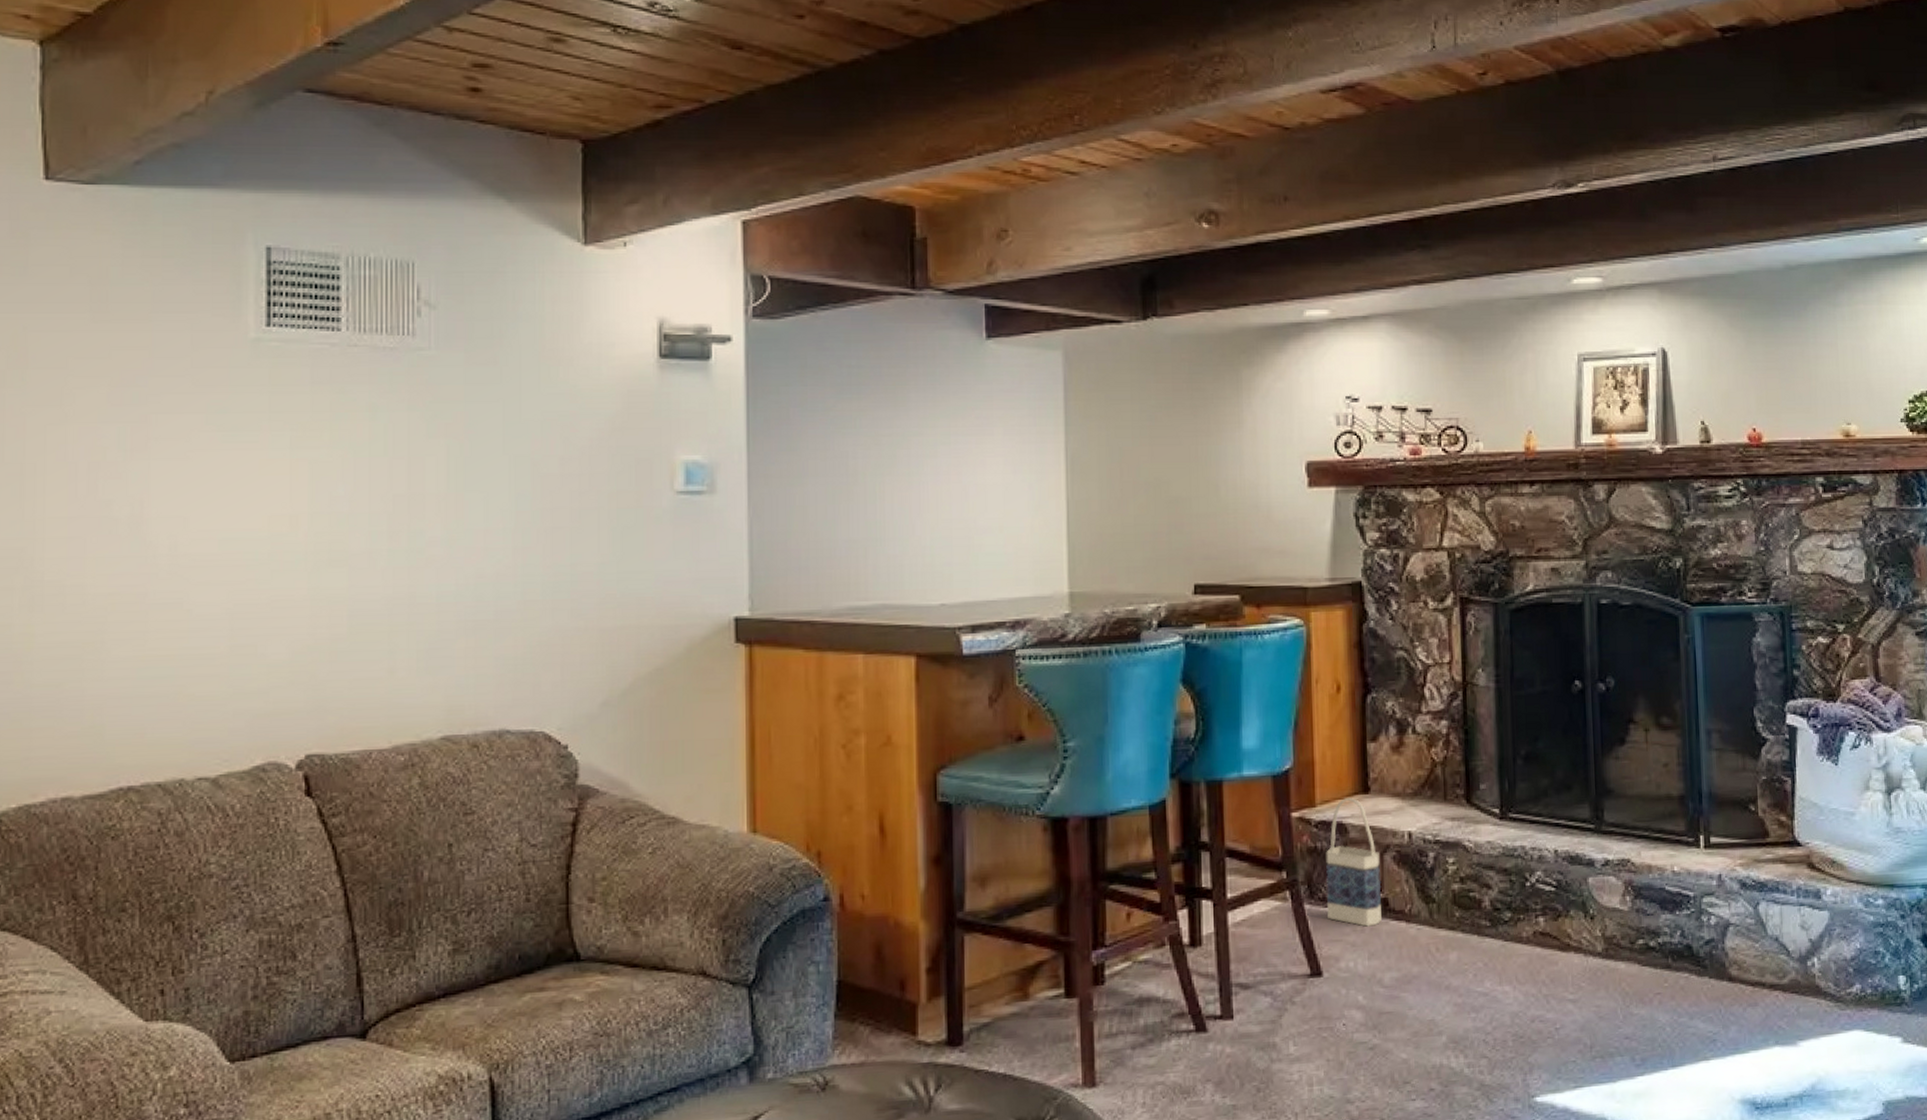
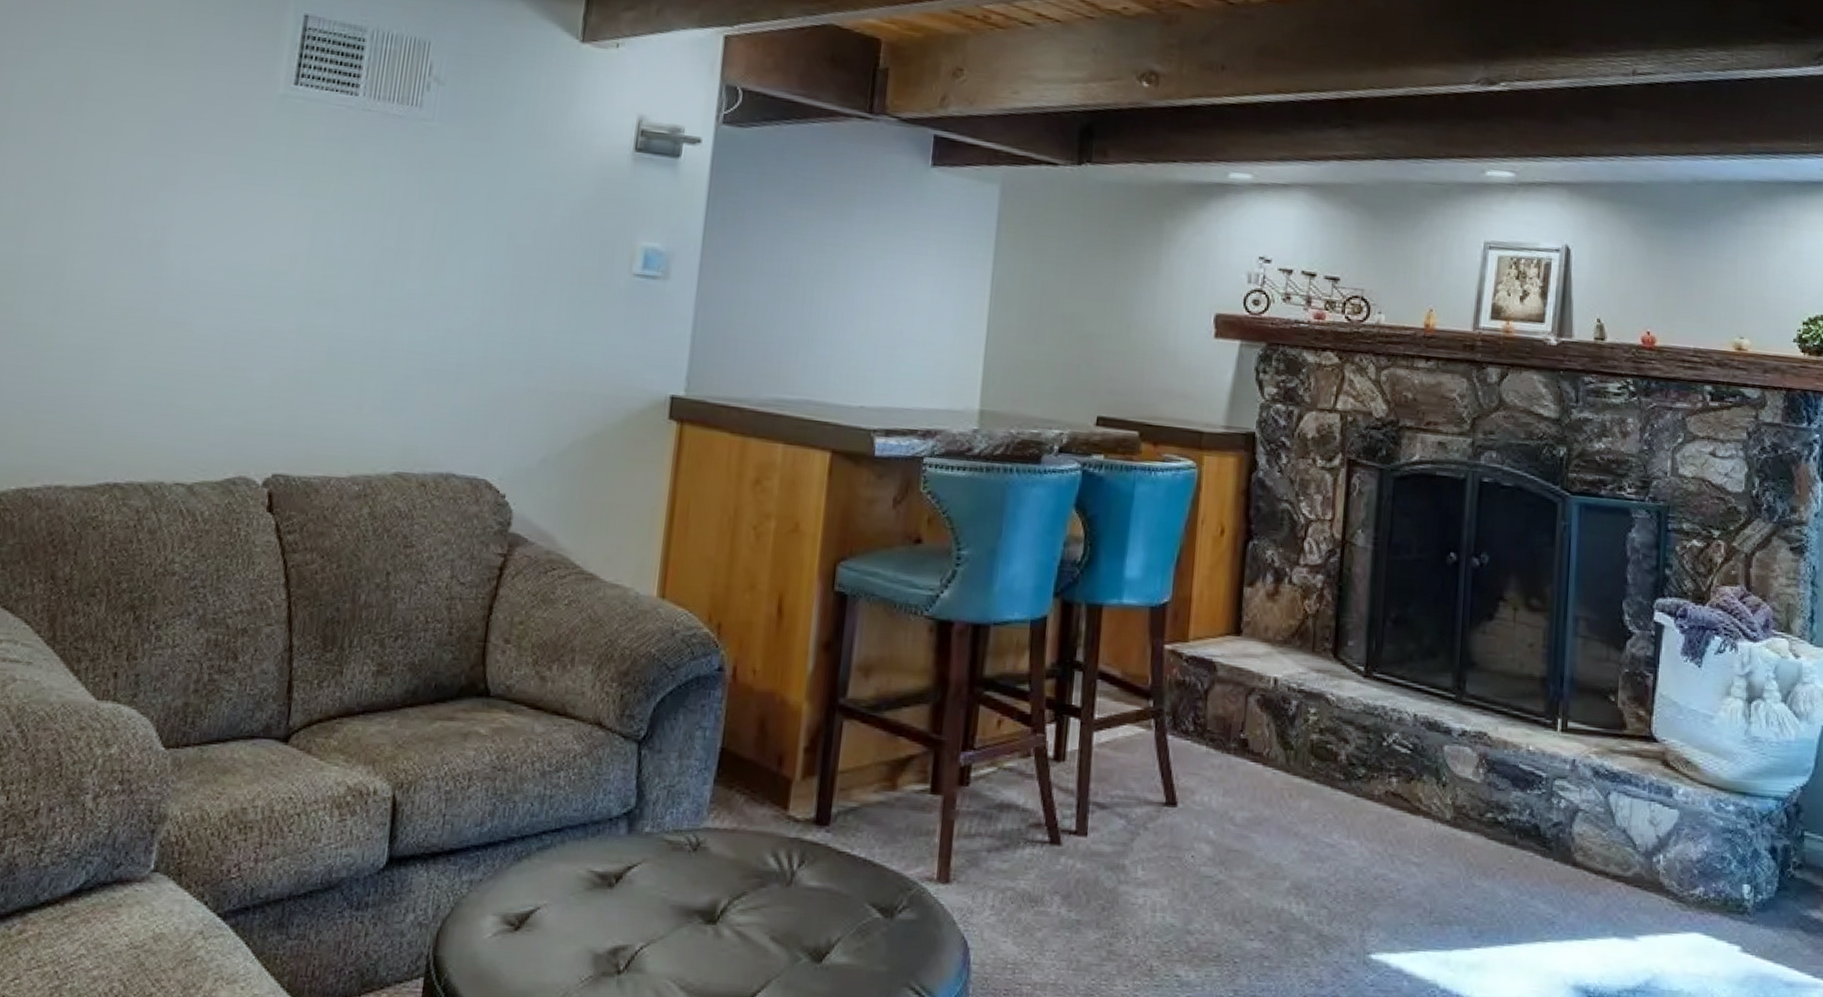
bag: present [1326,798,1382,927] -> none [1188,637,1244,764]

